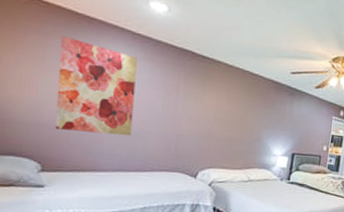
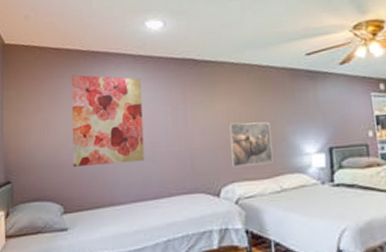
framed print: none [212,118,250,158] -> present [229,122,273,167]

